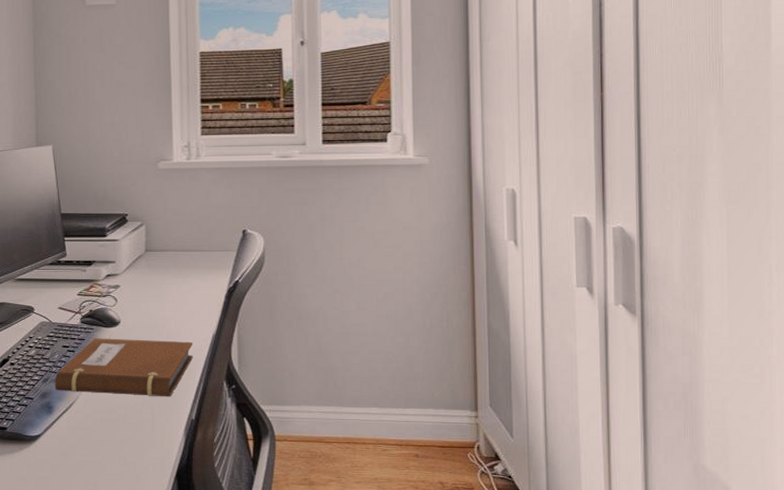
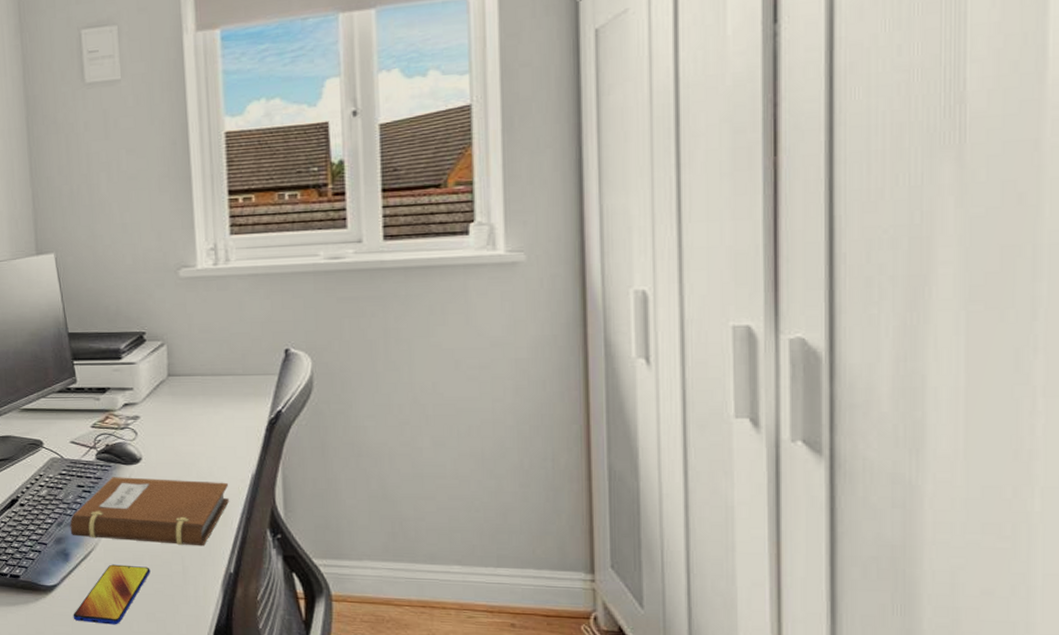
smartphone: none [53,415,124,469] -> present [73,564,150,625]

